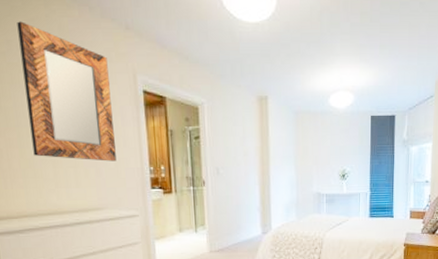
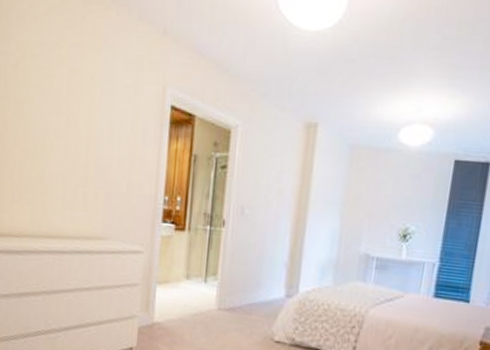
home mirror: present [17,21,117,162] -> none [46,21,138,186]

